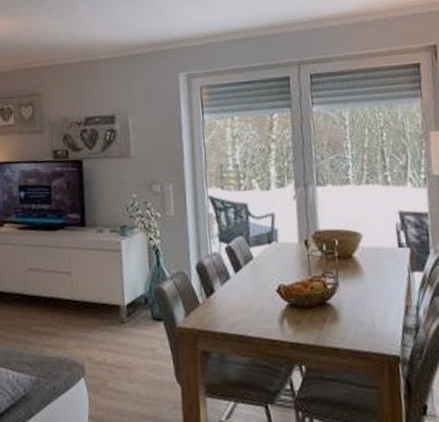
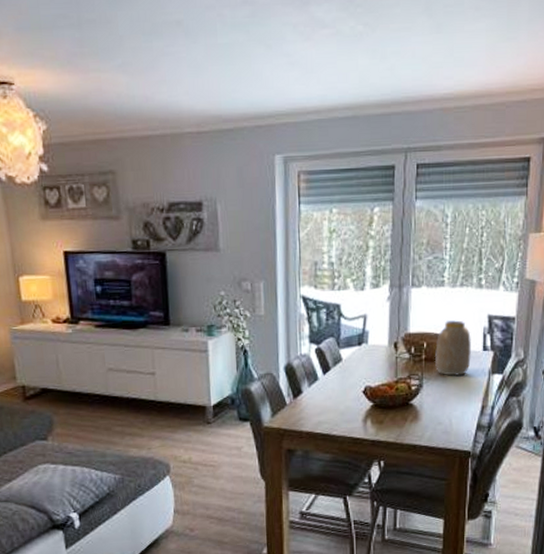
vase: none [348,216,387,274] -> present [434,319,471,376]

